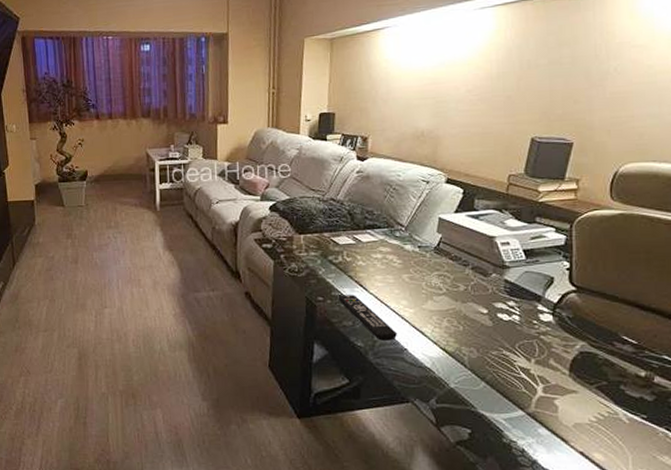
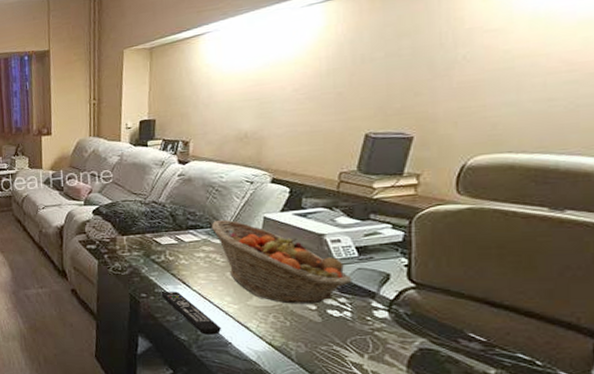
fruit basket: none [389,219,520,308] -> present [212,219,352,304]

